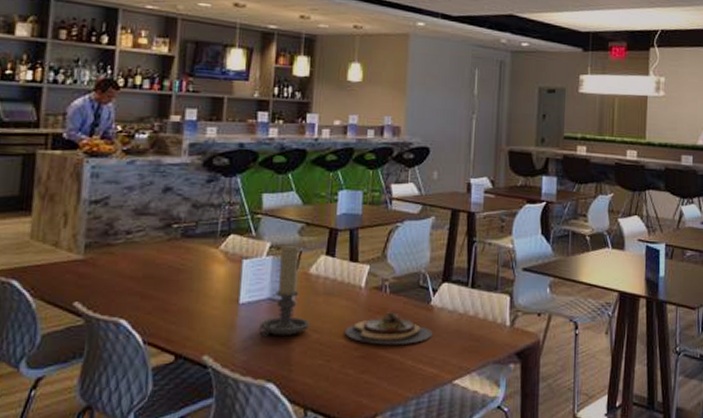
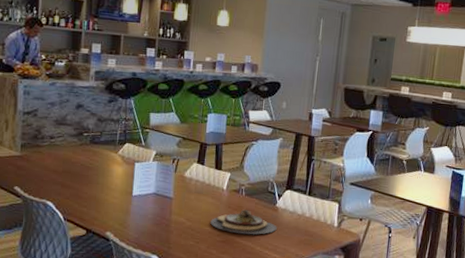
candle holder: present [258,243,311,336] -> none [146,152,185,222]

